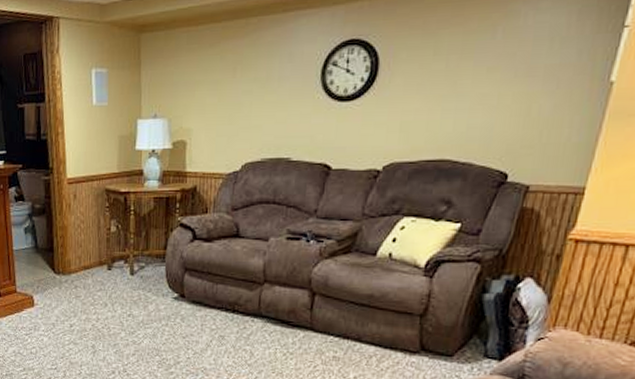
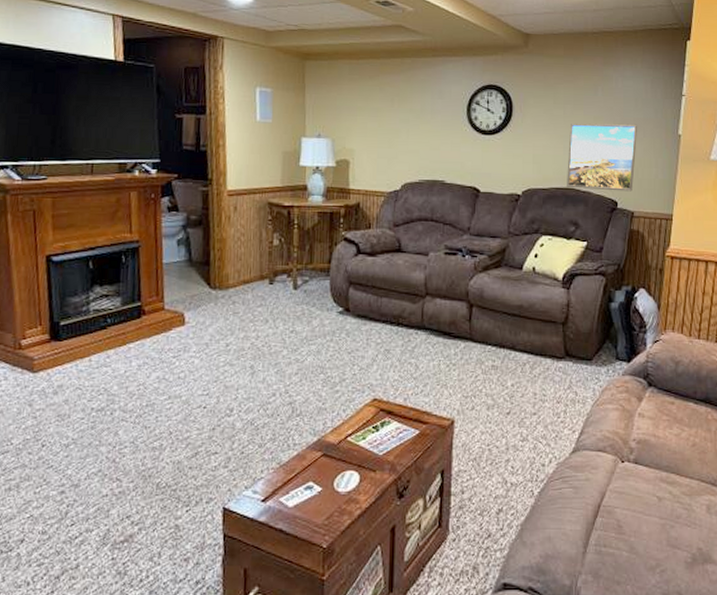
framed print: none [441,72,549,161] -> present [567,123,637,192]

